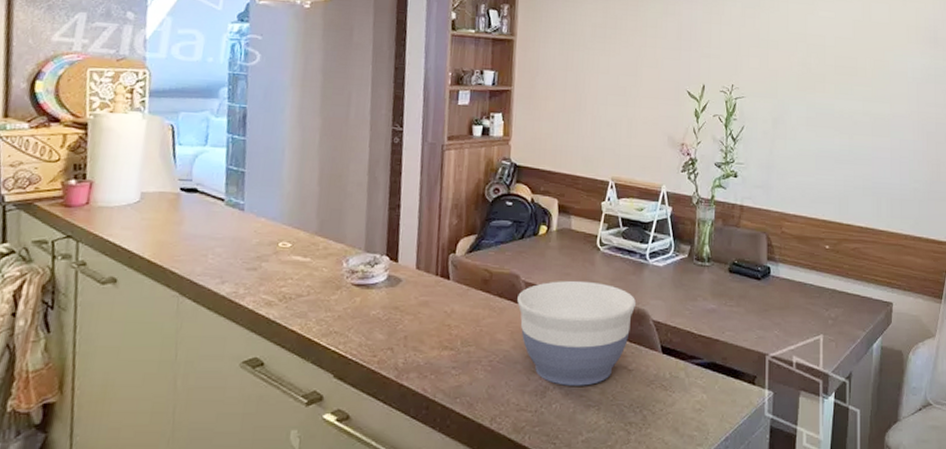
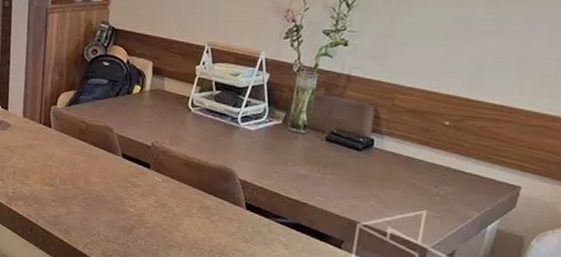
bowl: present [517,280,637,386] -> none [110,136,224,229]

